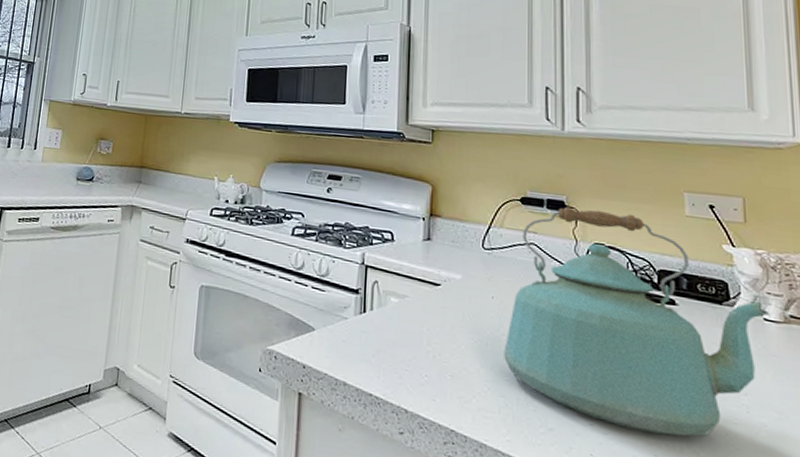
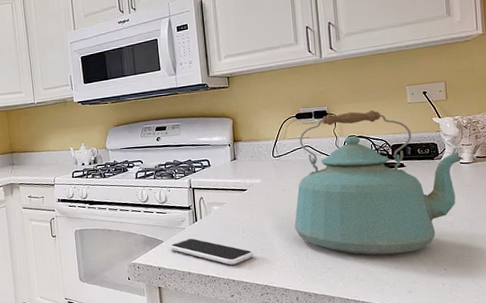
smartphone: none [322,333,440,388] -> present [169,238,254,265]

